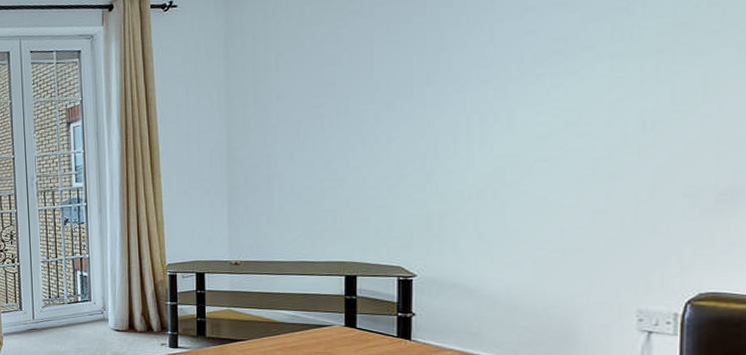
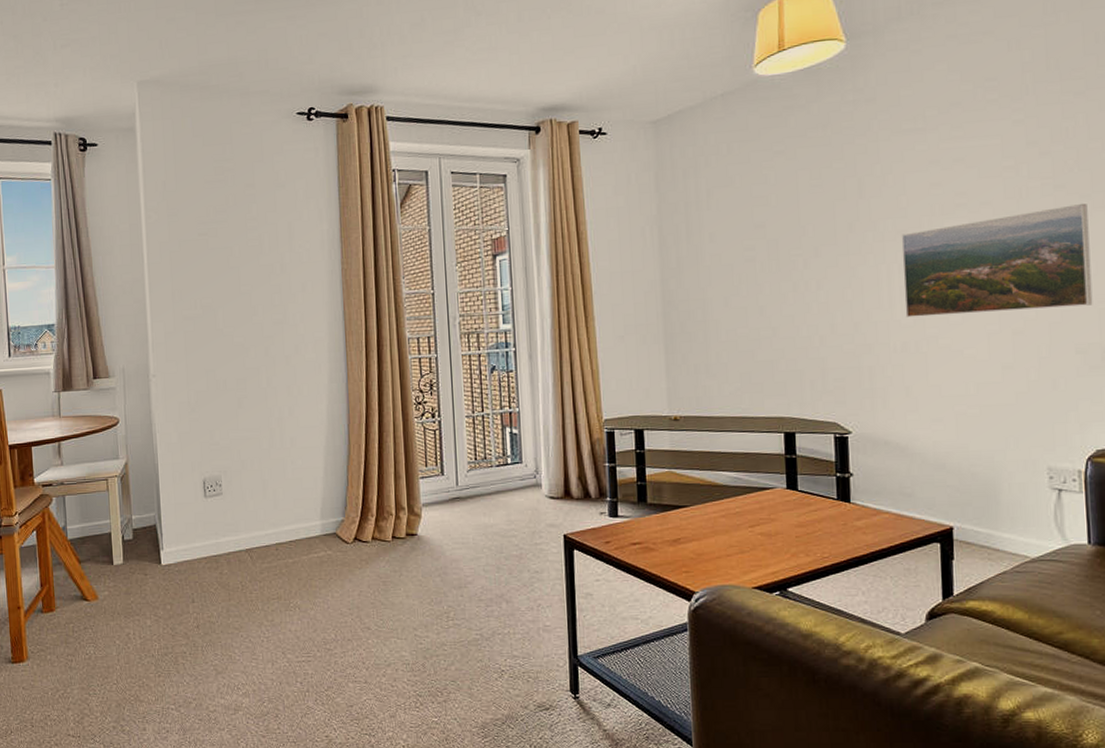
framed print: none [484,40,714,166] -> present [901,203,1093,318]

